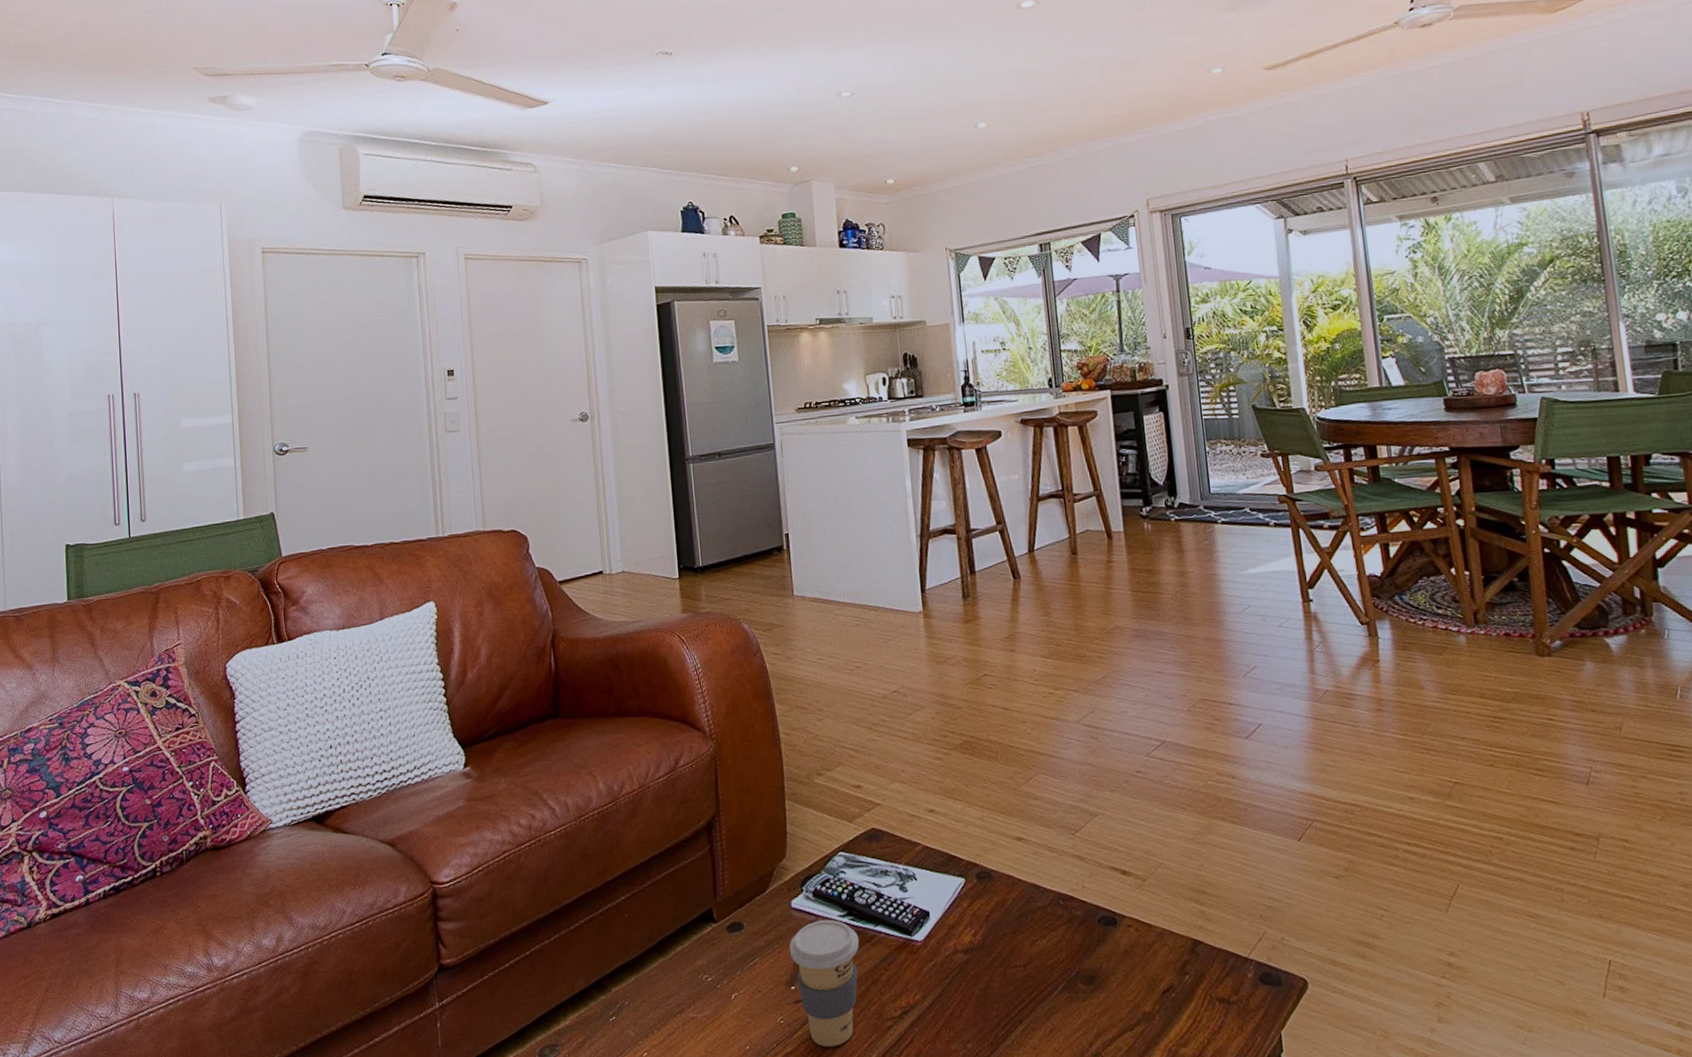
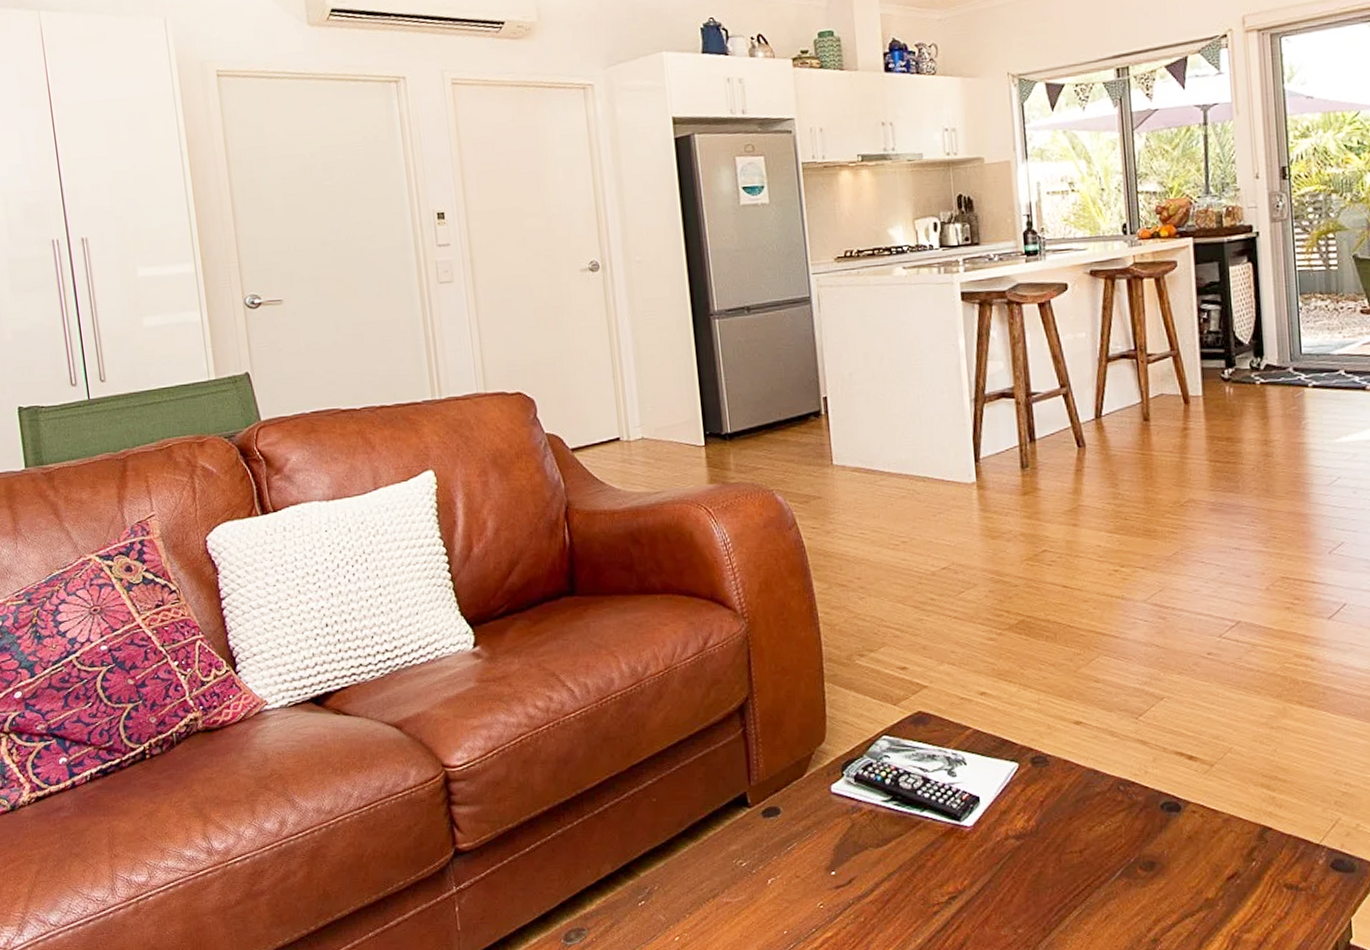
coffee cup: present [789,920,859,1048] -> none [828,805,904,932]

